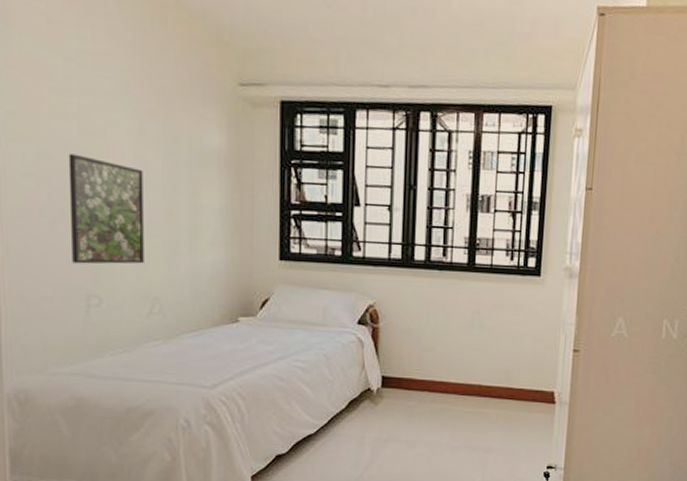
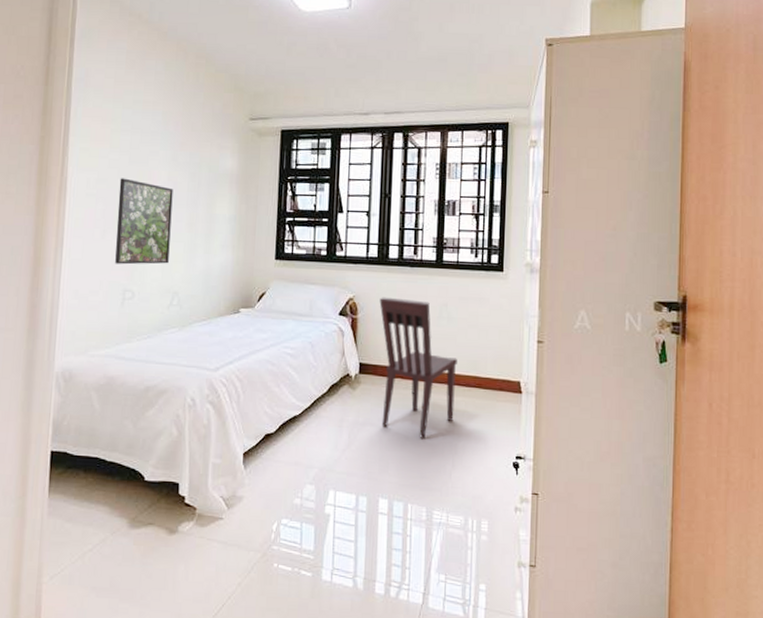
dining chair: none [404,304,489,452] -> present [379,297,457,438]

